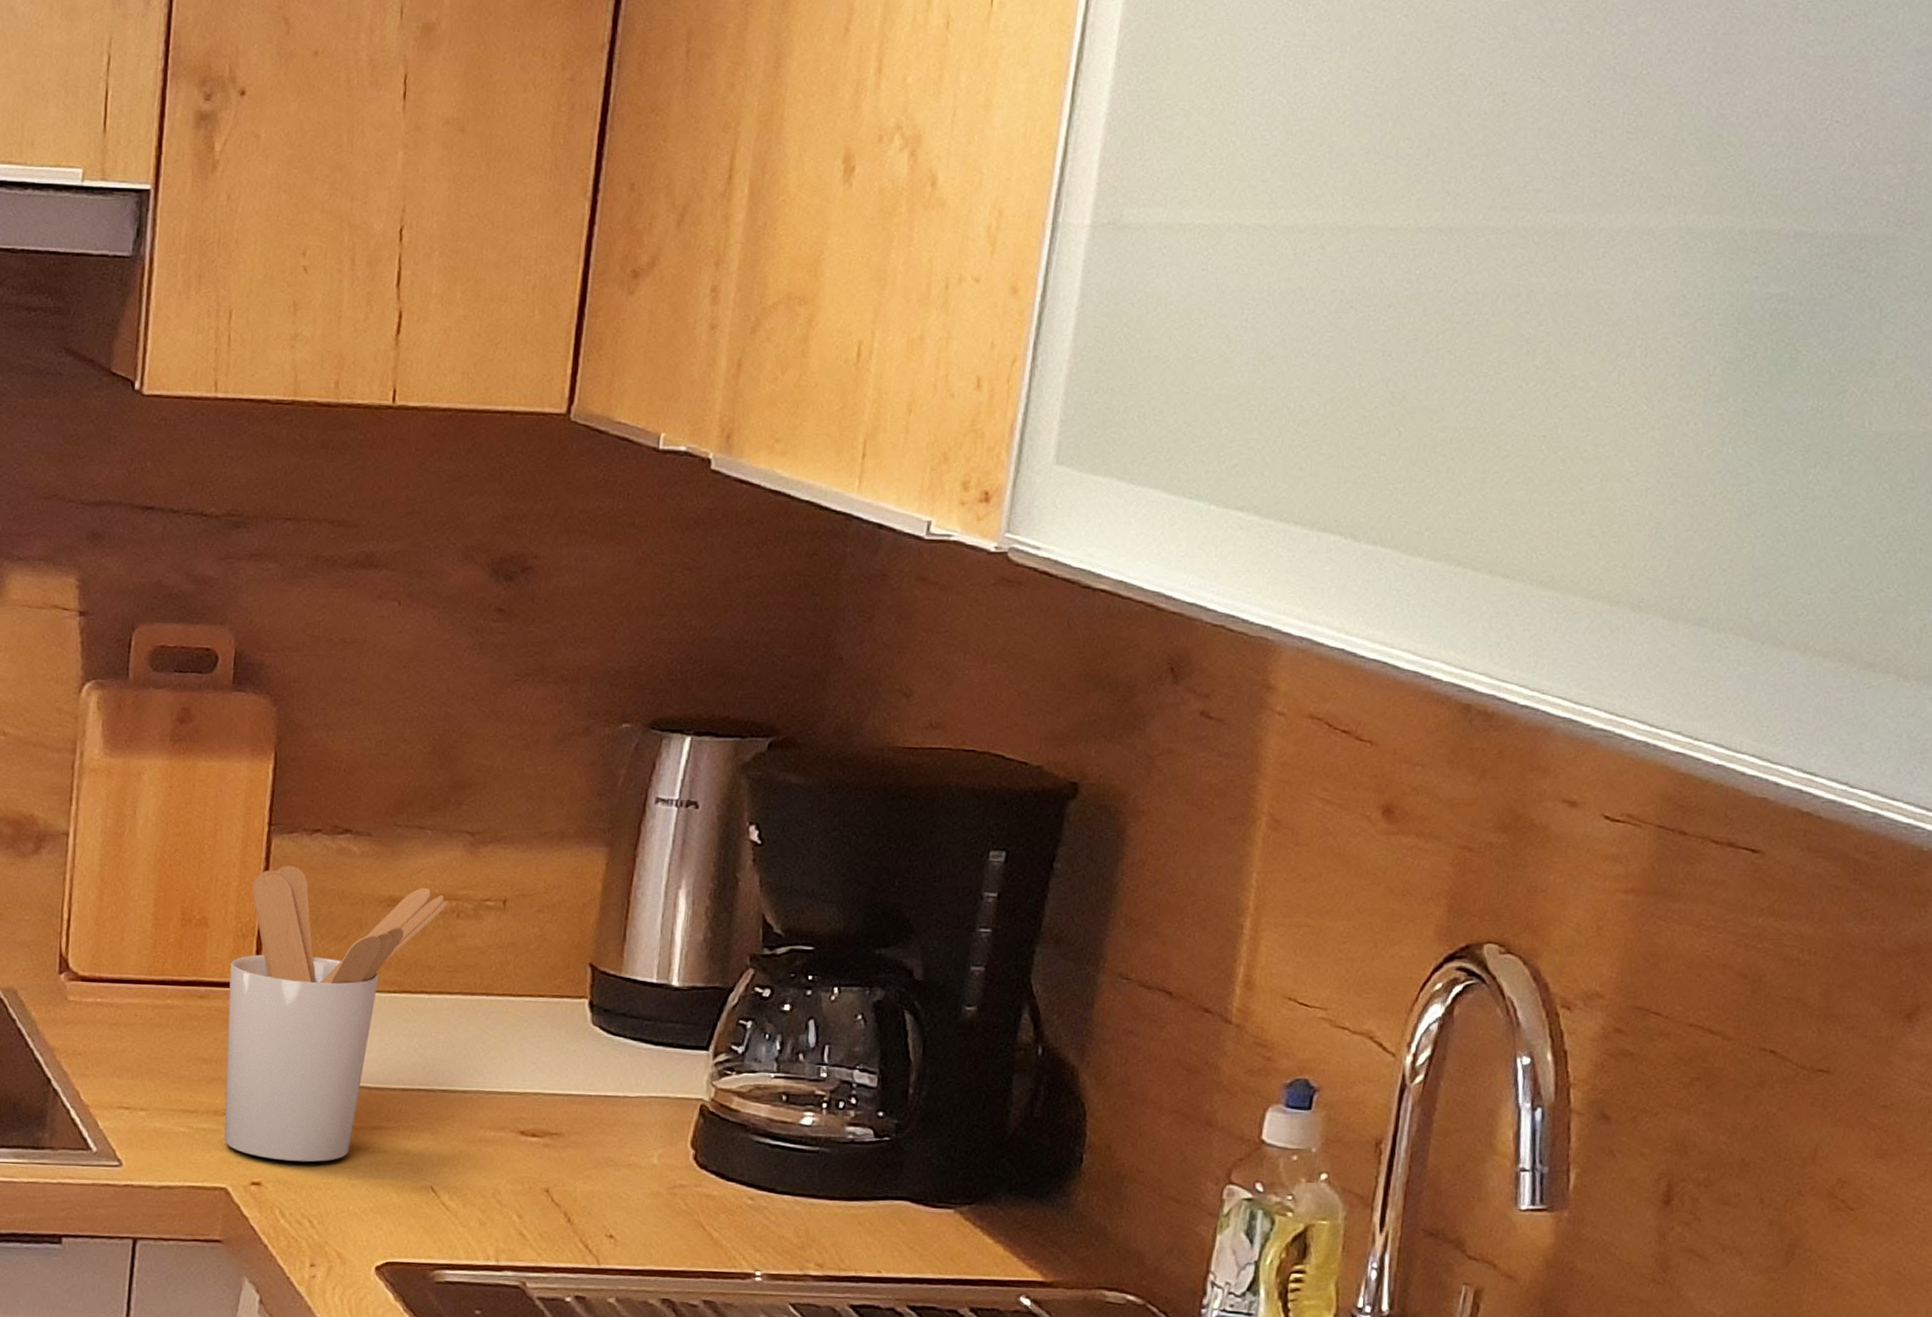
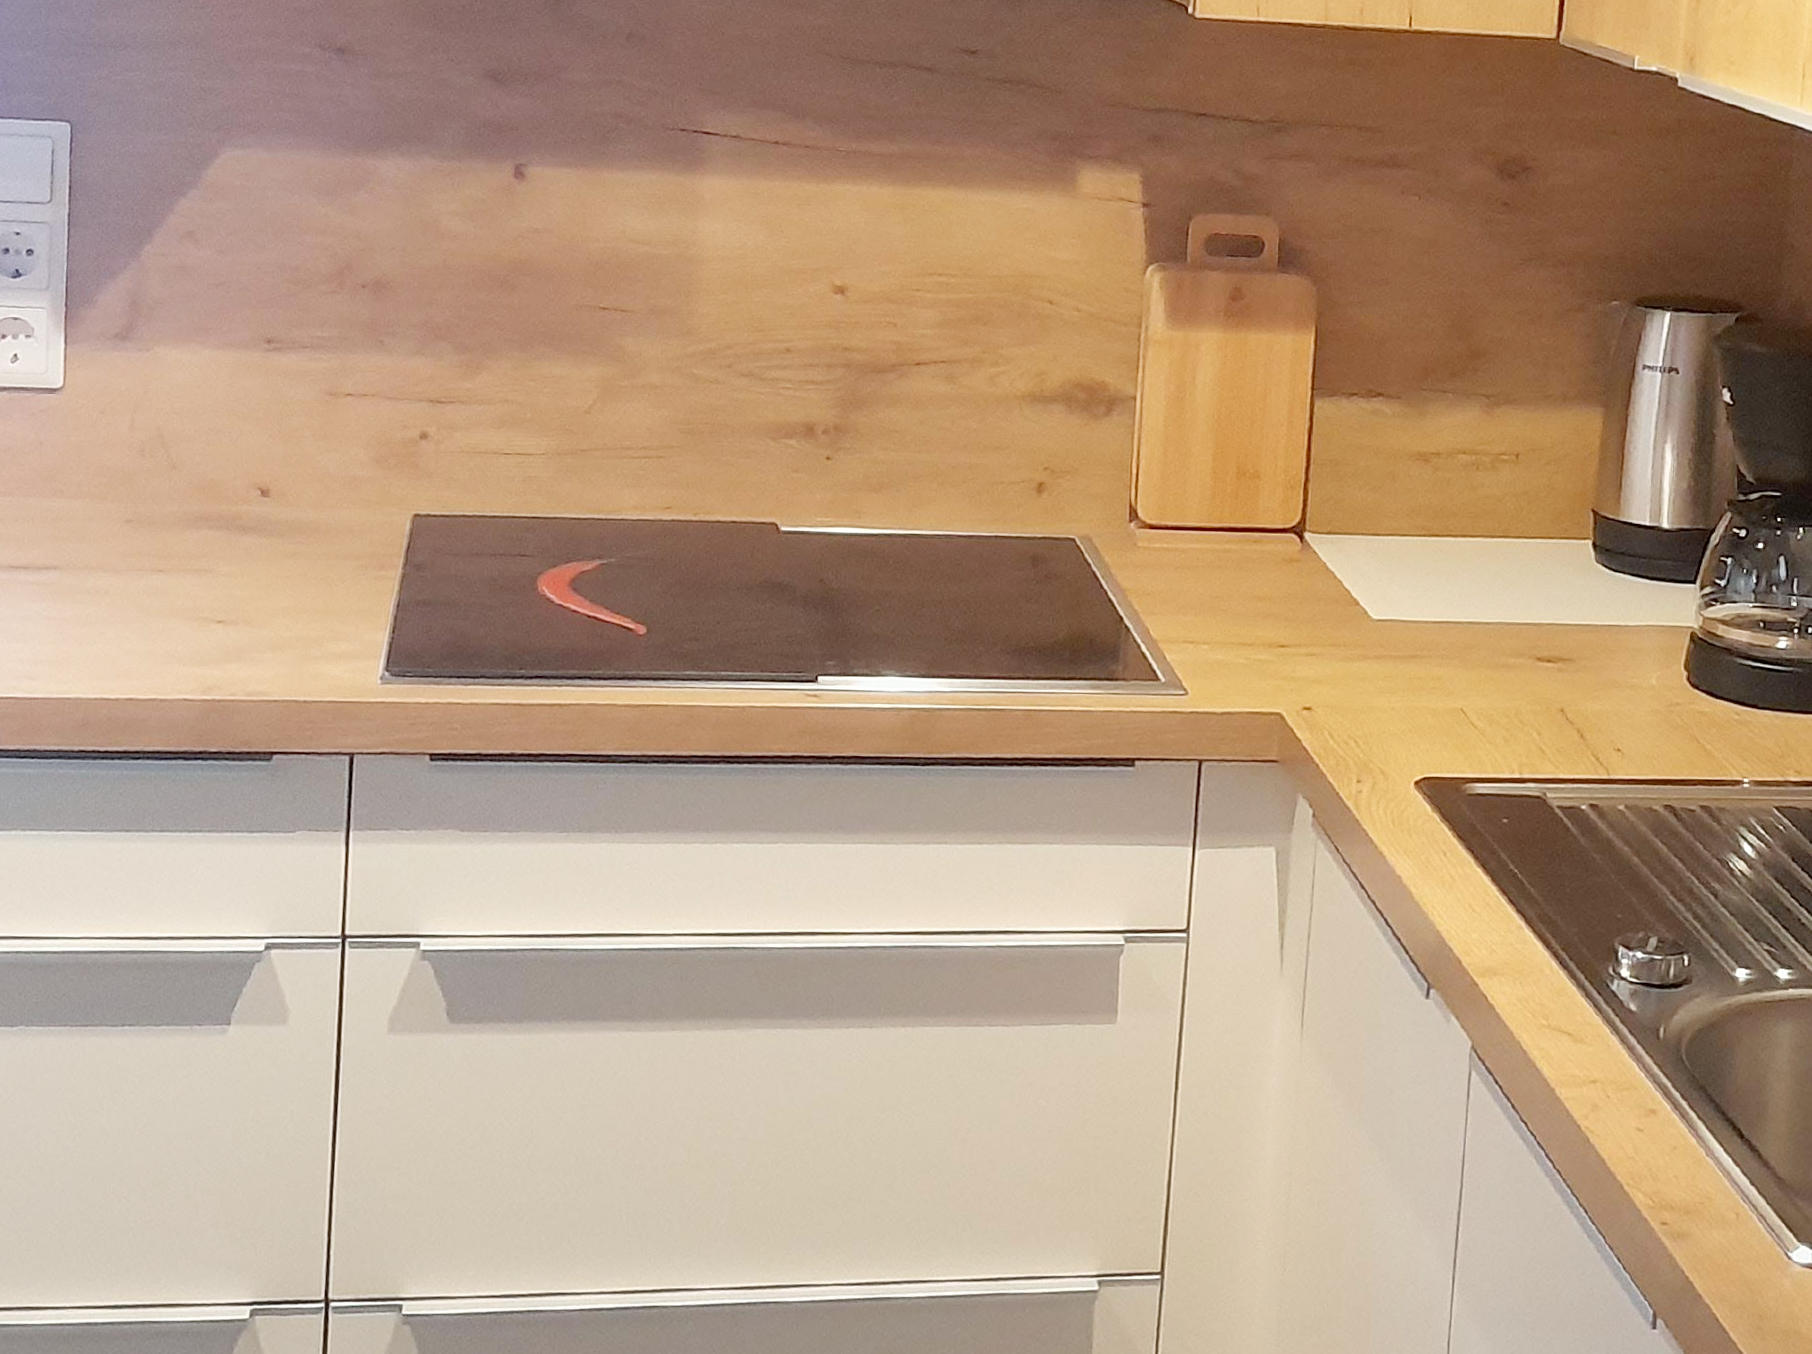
utensil holder: present [224,865,449,1162] -> none [1278,425,1469,689]

